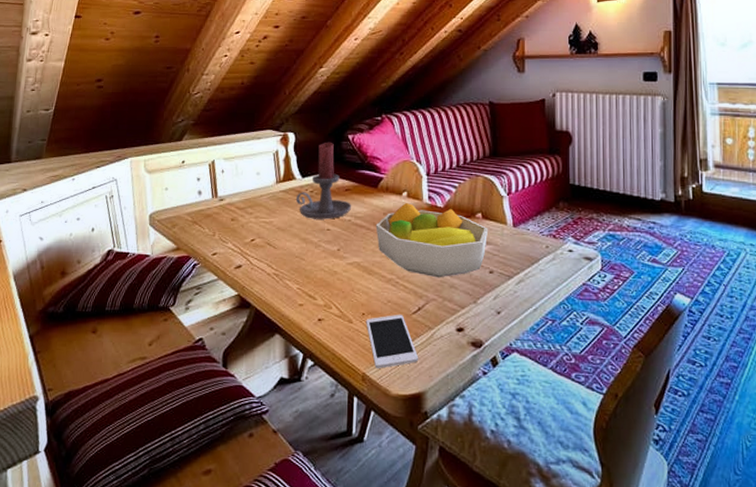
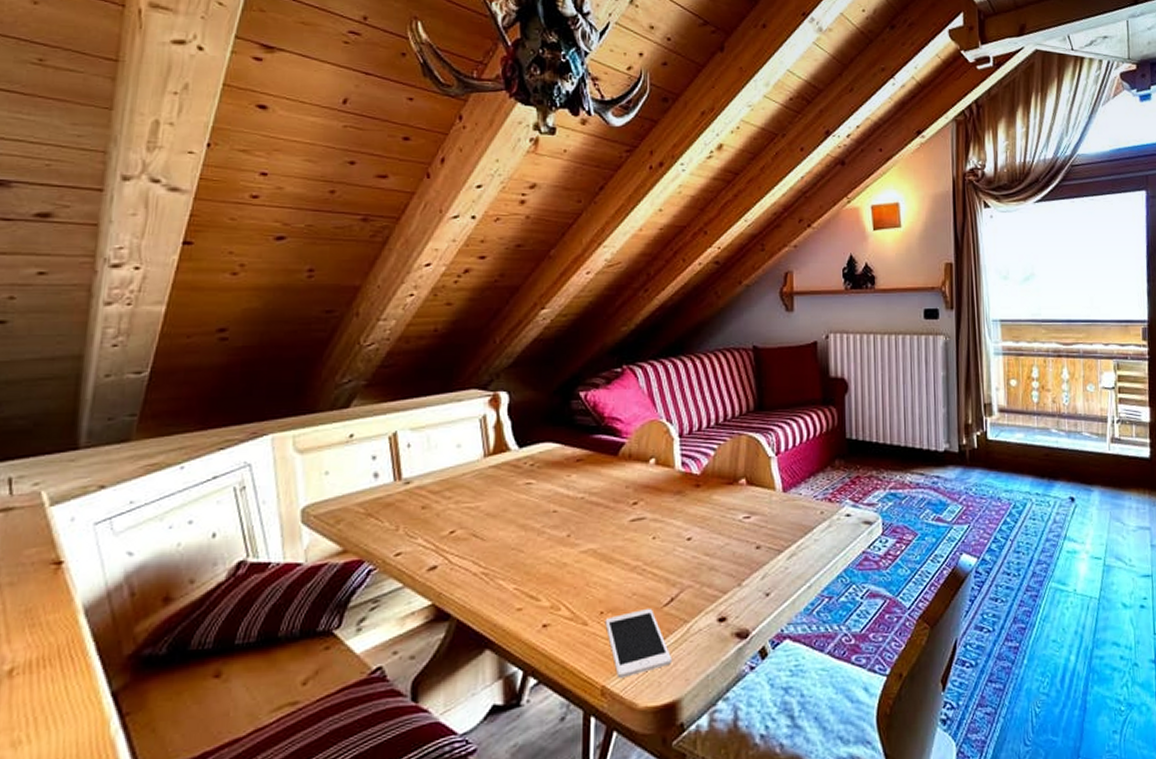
candle holder: present [295,142,352,220] -> none [510,401,585,500]
fruit bowl: present [375,203,489,278] -> none [616,472,755,560]

